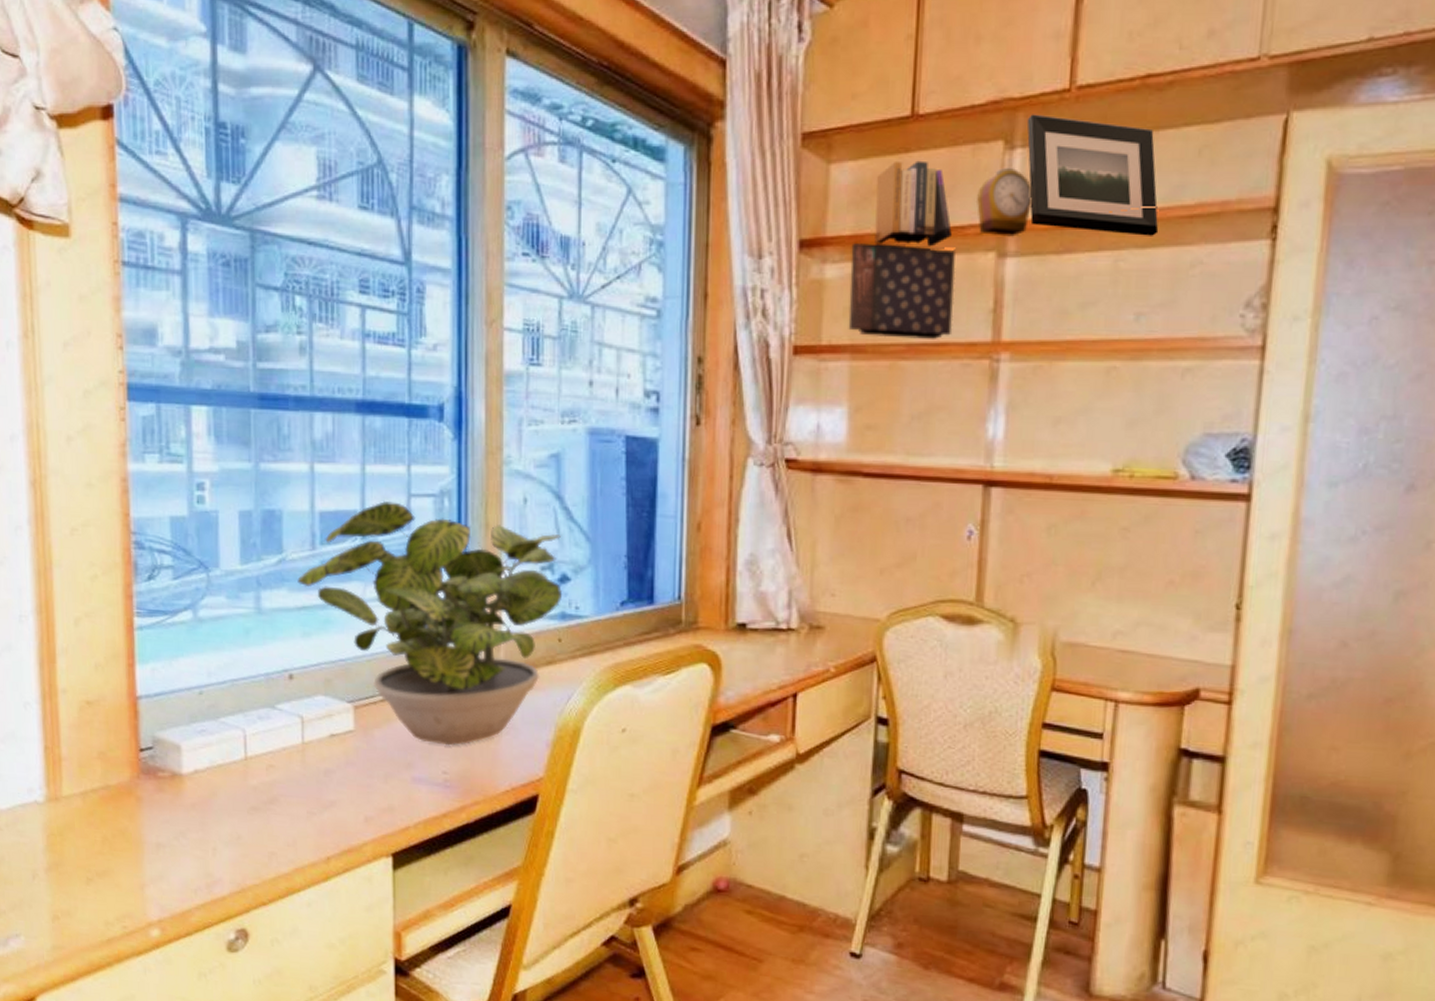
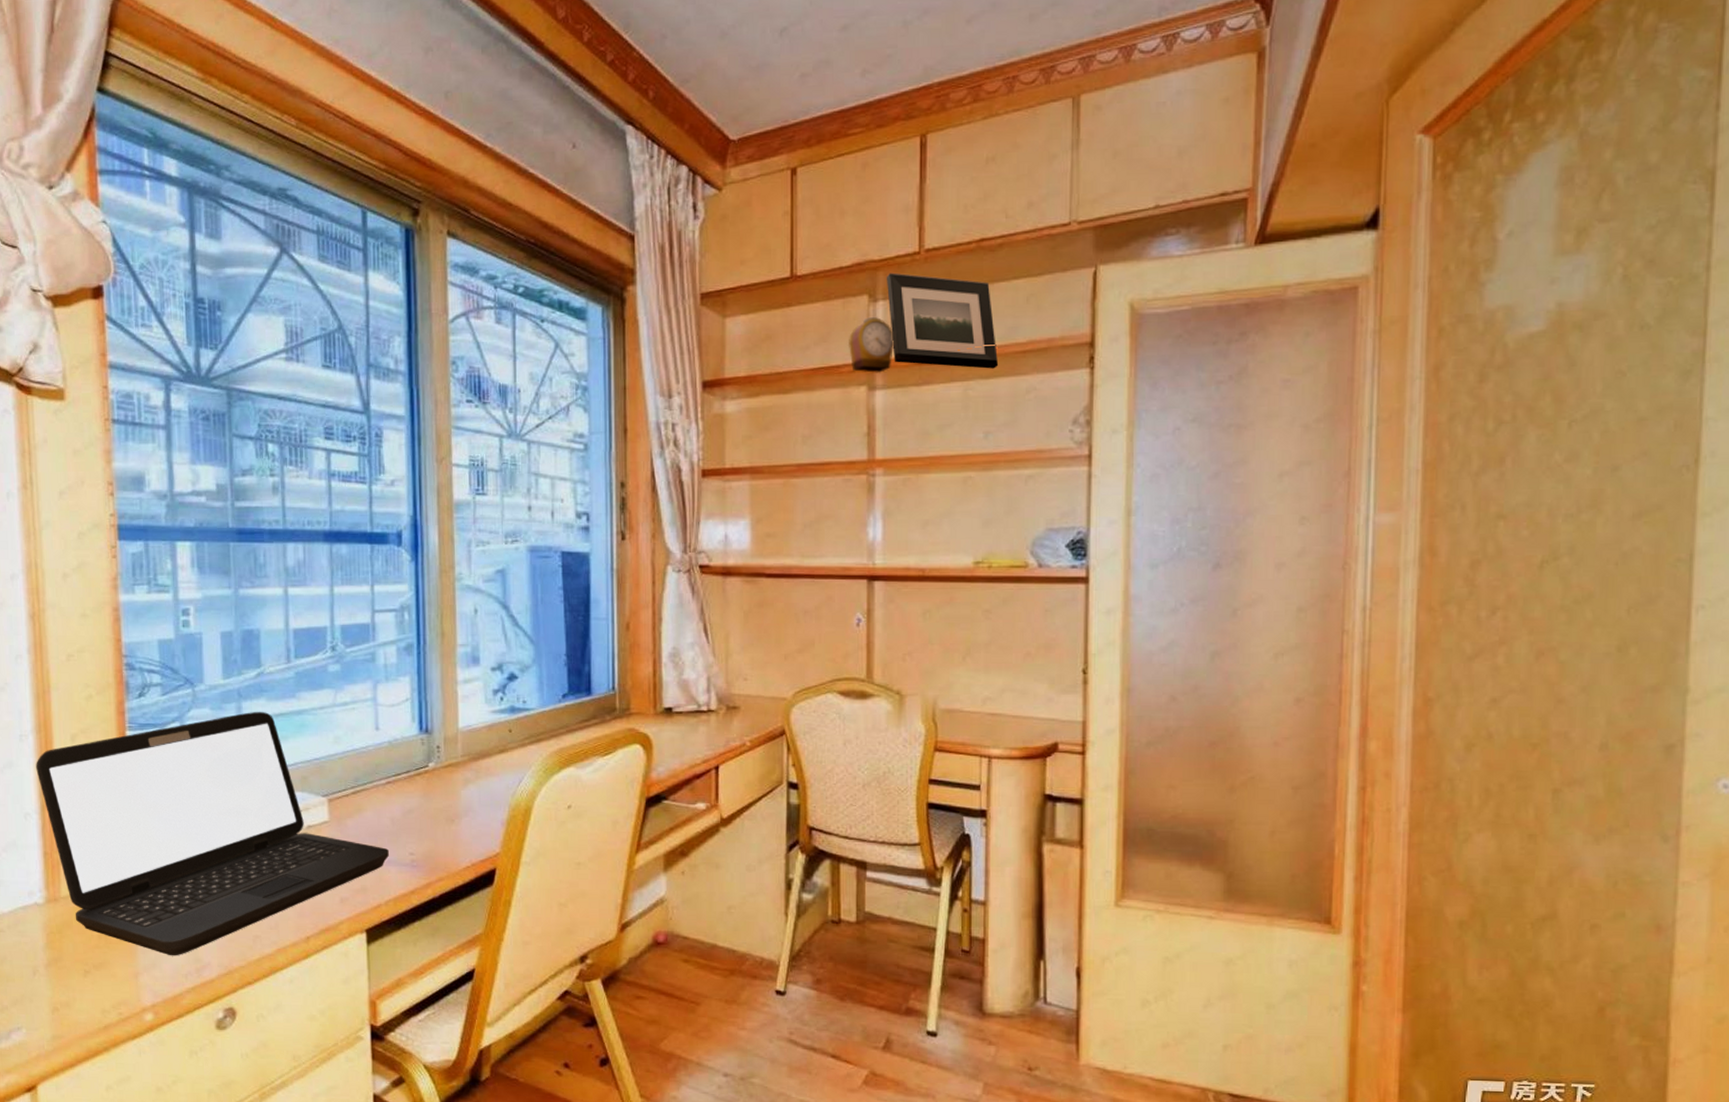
laptop: none [36,602,420,869] -> present [36,711,389,956]
potted plant: present [297,501,563,746] -> none [275,617,512,830]
books: present [848,243,957,341] -> none [746,382,835,461]
books: present [875,160,952,247] -> none [765,313,829,384]

